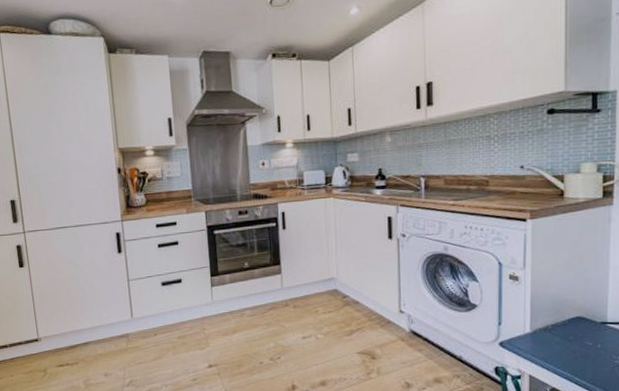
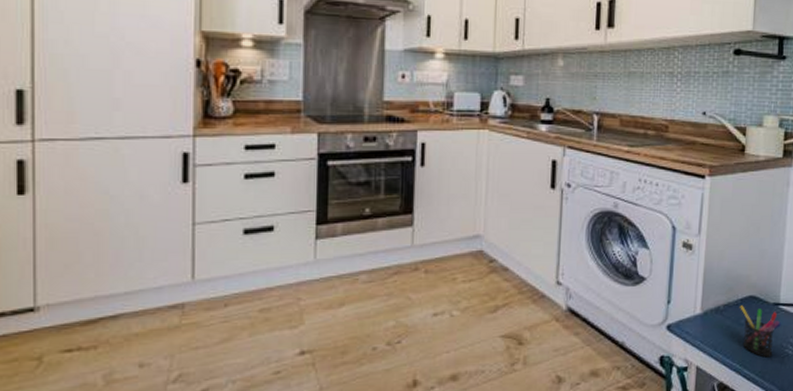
pen holder: none [568,325,611,368] -> present [740,305,782,358]

